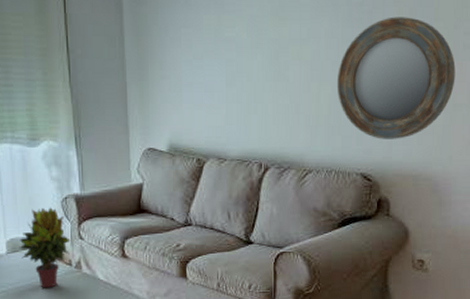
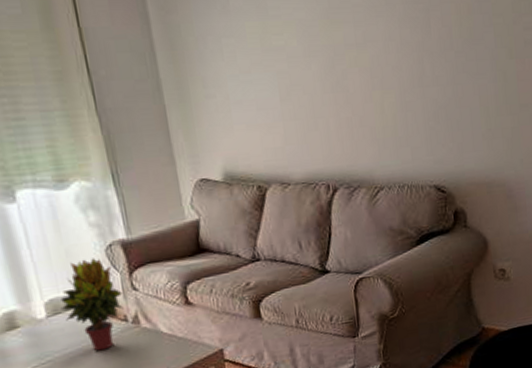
home mirror: present [336,17,456,139] -> none [399,13,520,148]

